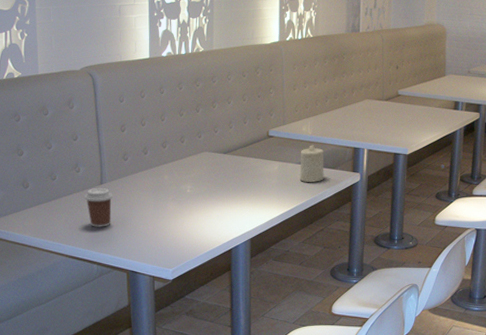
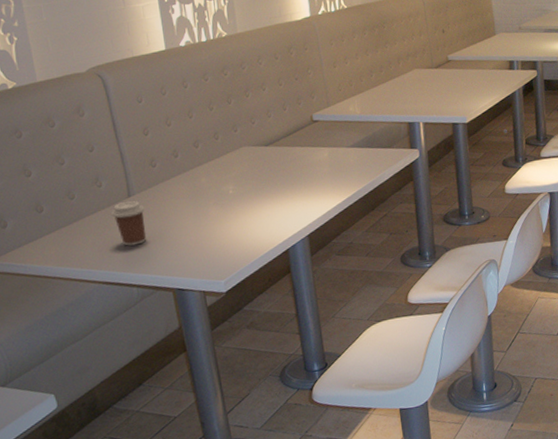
candle: present [299,145,324,182] -> none [351,125,380,166]

